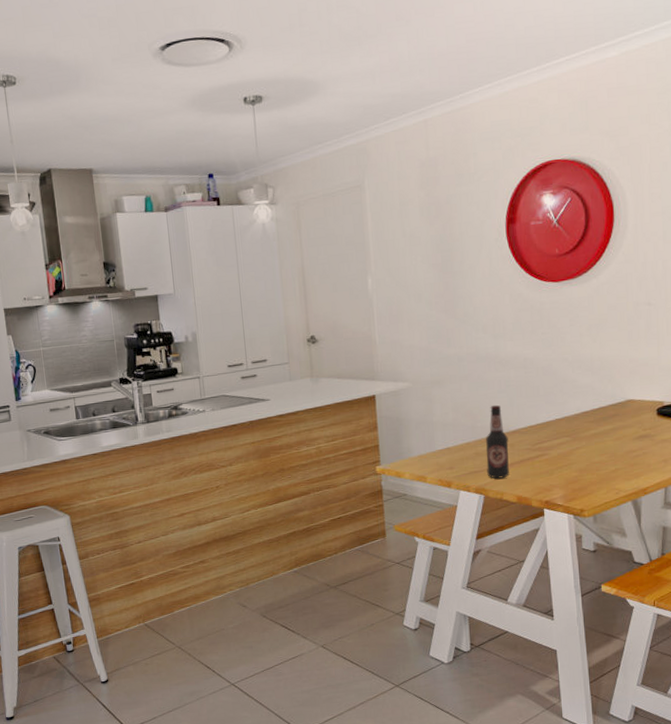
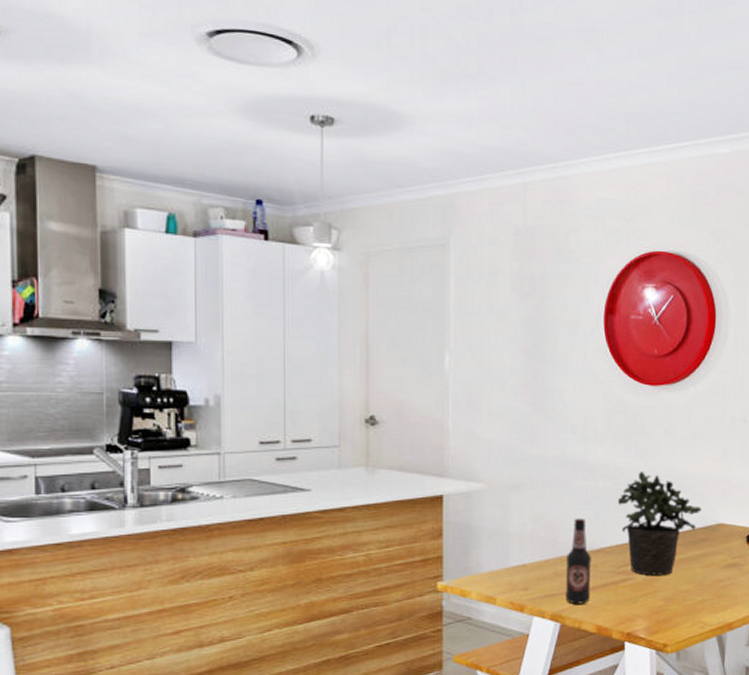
potted plant: none [529,359,611,451] -> present [617,471,702,576]

